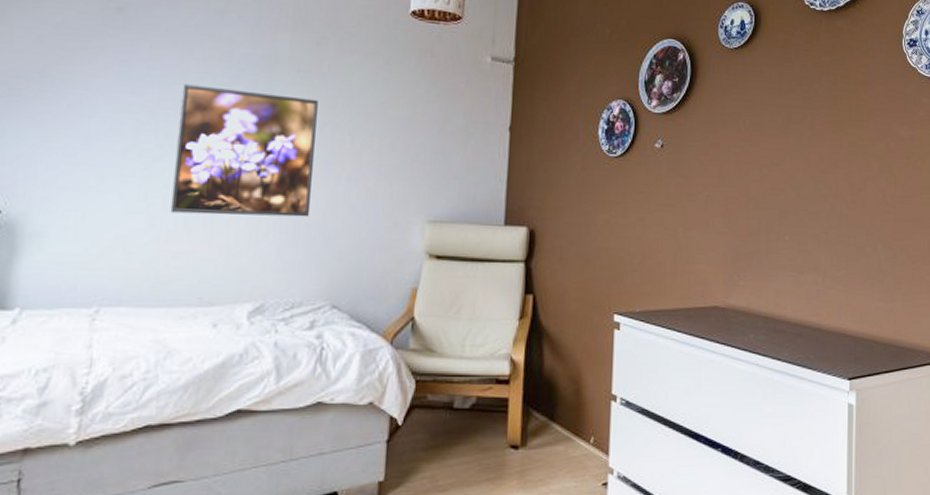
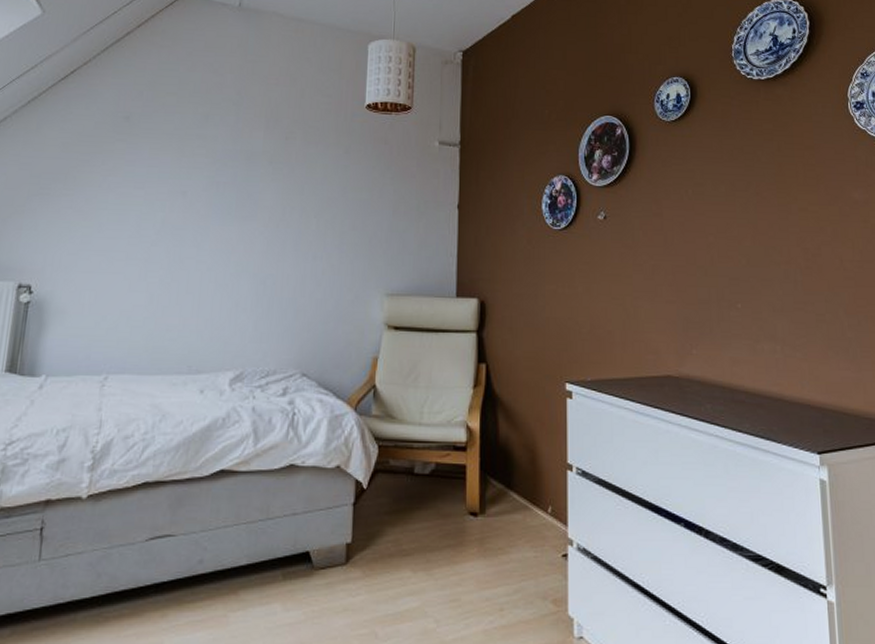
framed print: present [170,84,318,217] -> none [165,178,288,293]

